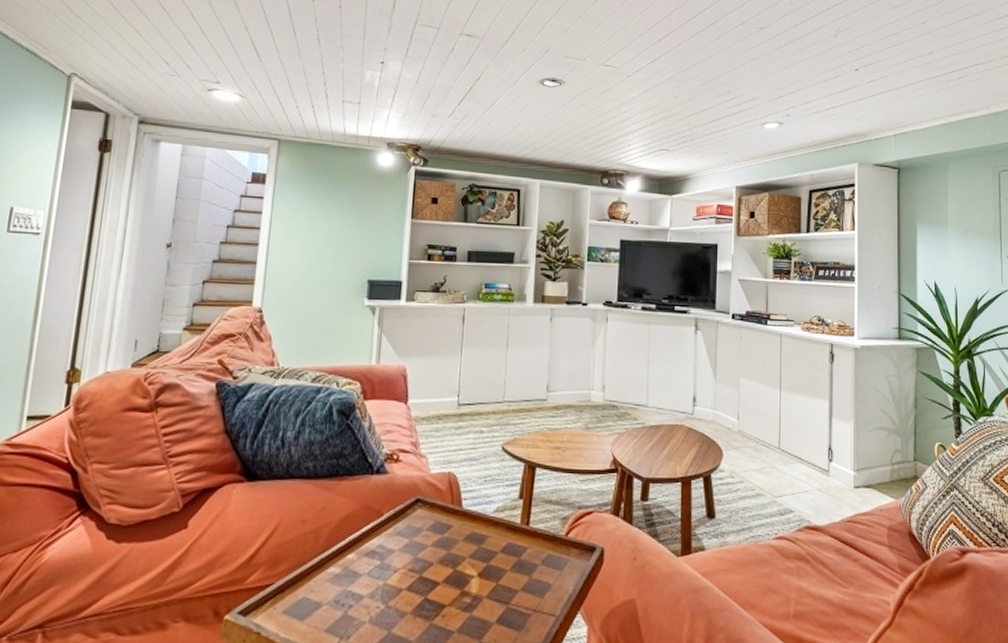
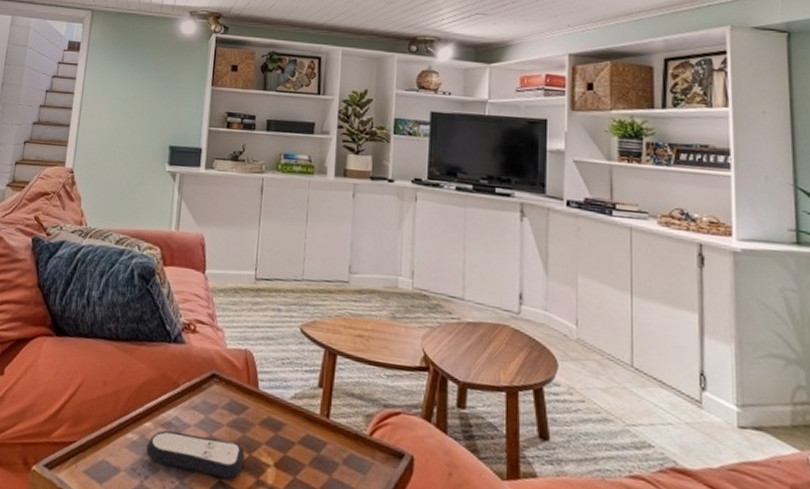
remote control: none [349,558,450,595] -> present [146,430,246,479]

